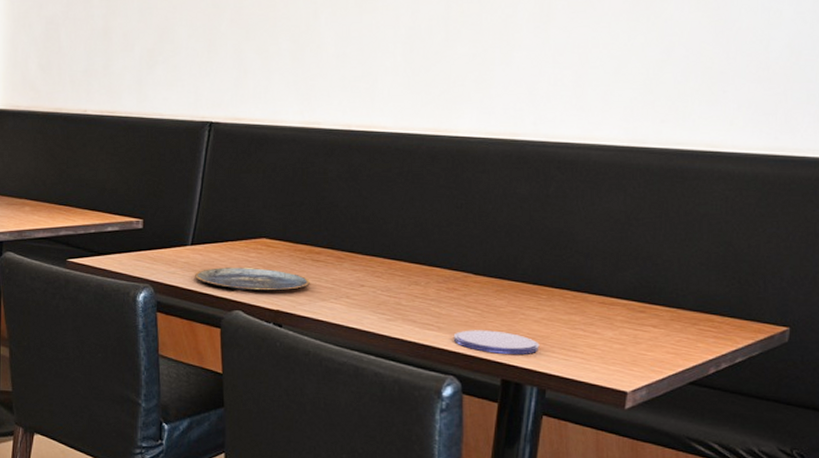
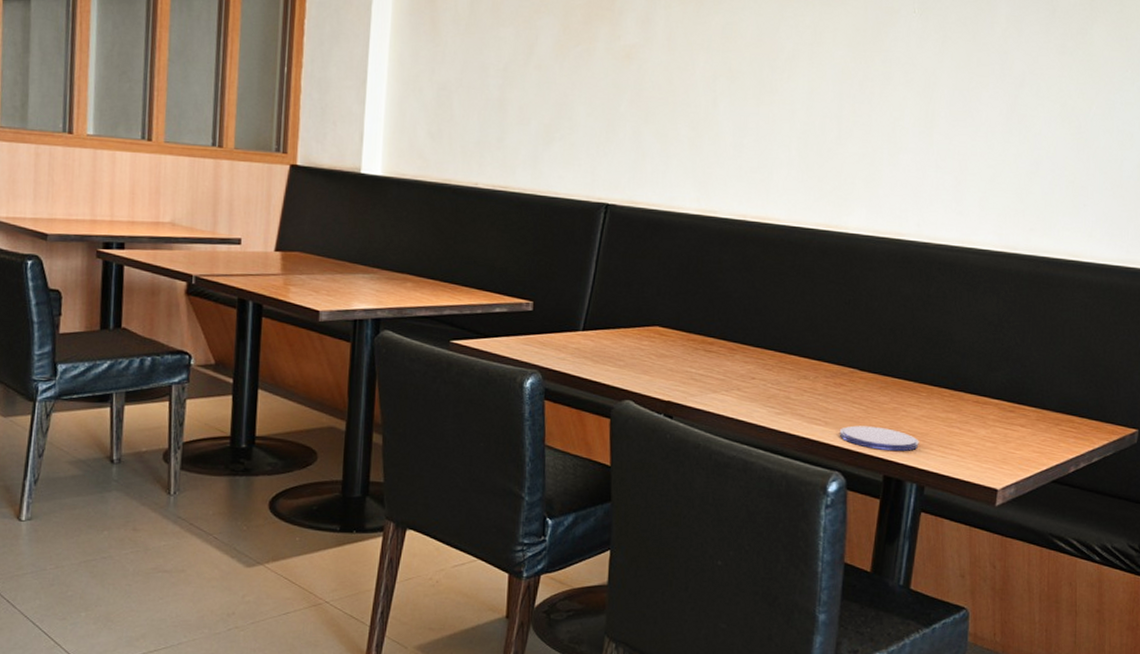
plate: present [194,267,310,292] -> none [584,355,702,382]

